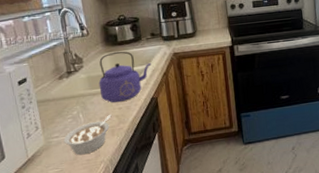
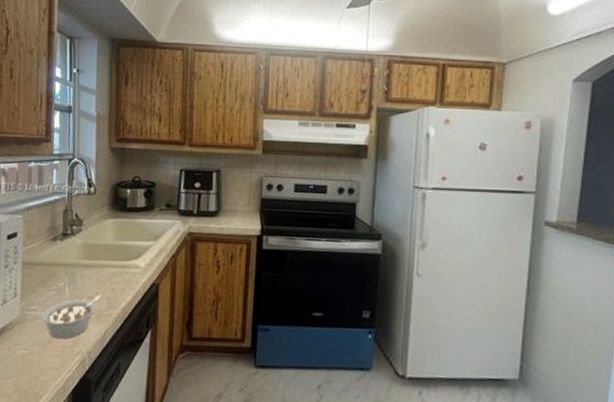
kettle: present [98,51,151,103] -> none [94,219,160,282]

